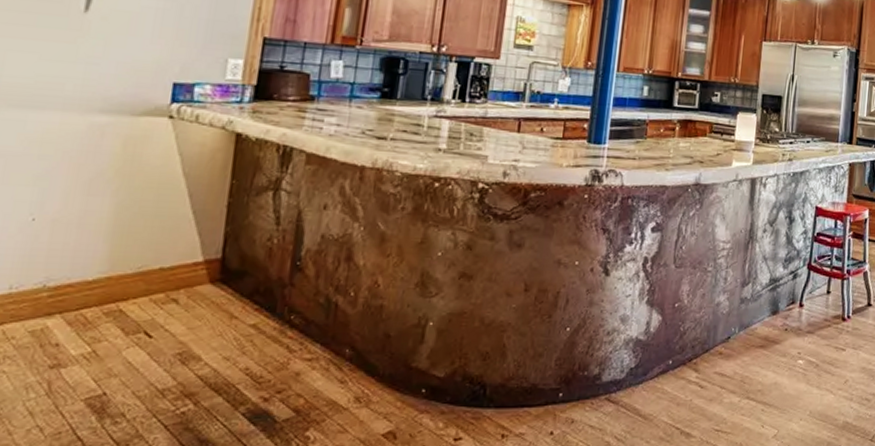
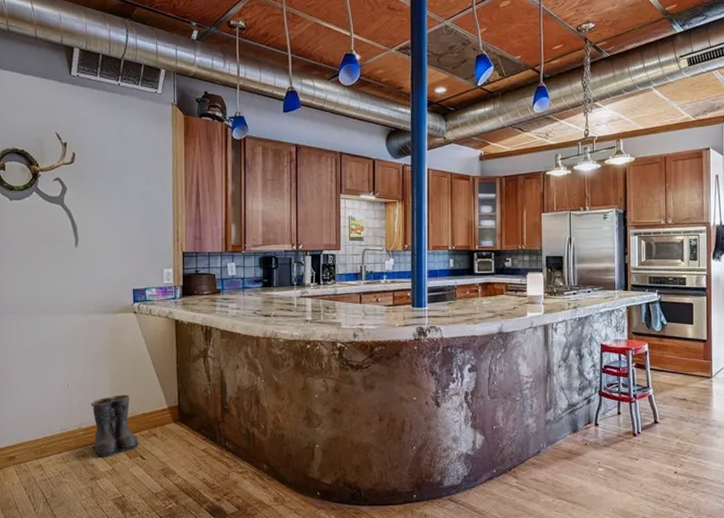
boots: none [62,237,147,333] -> present [90,394,139,457]

